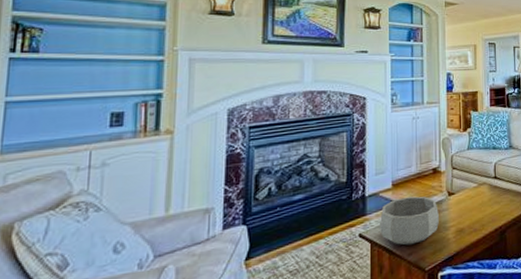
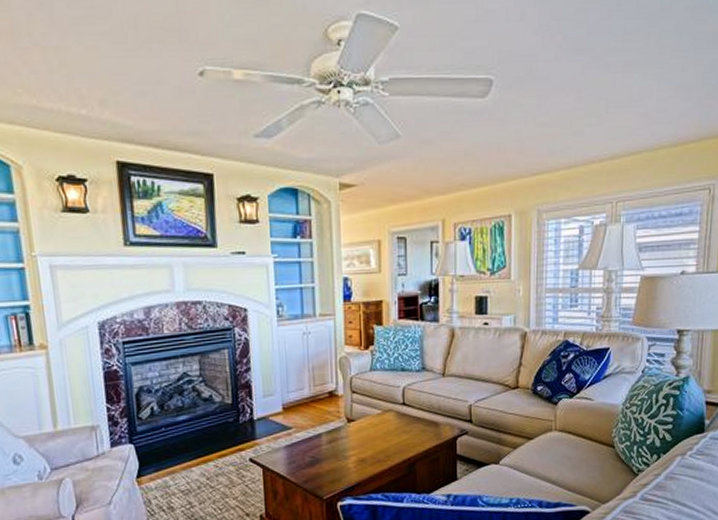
decorative bowl: present [380,196,440,246] -> none [271,421,338,473]

